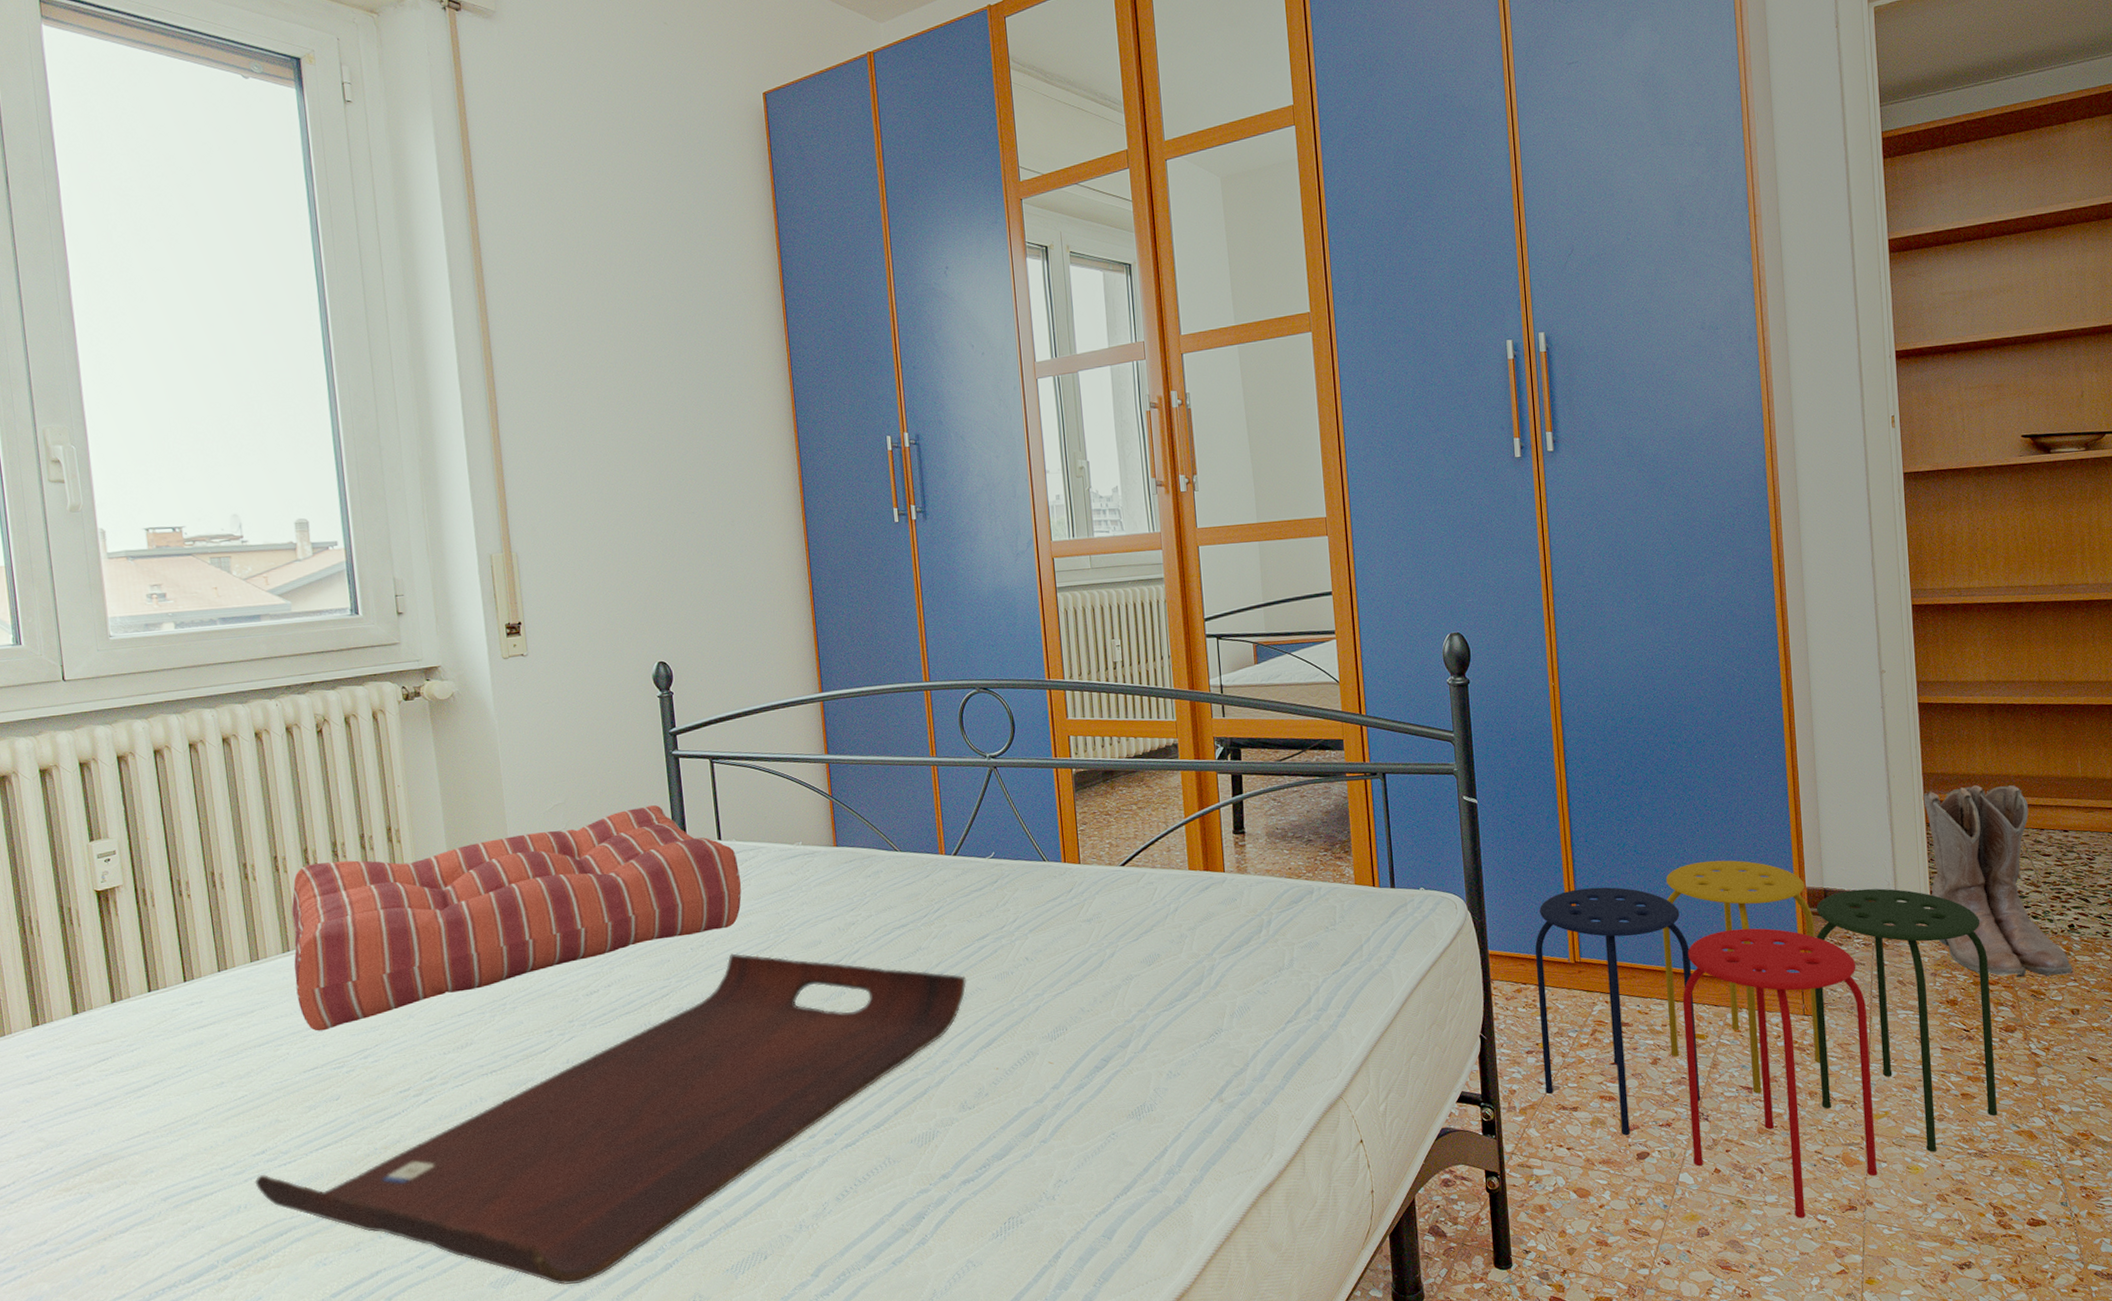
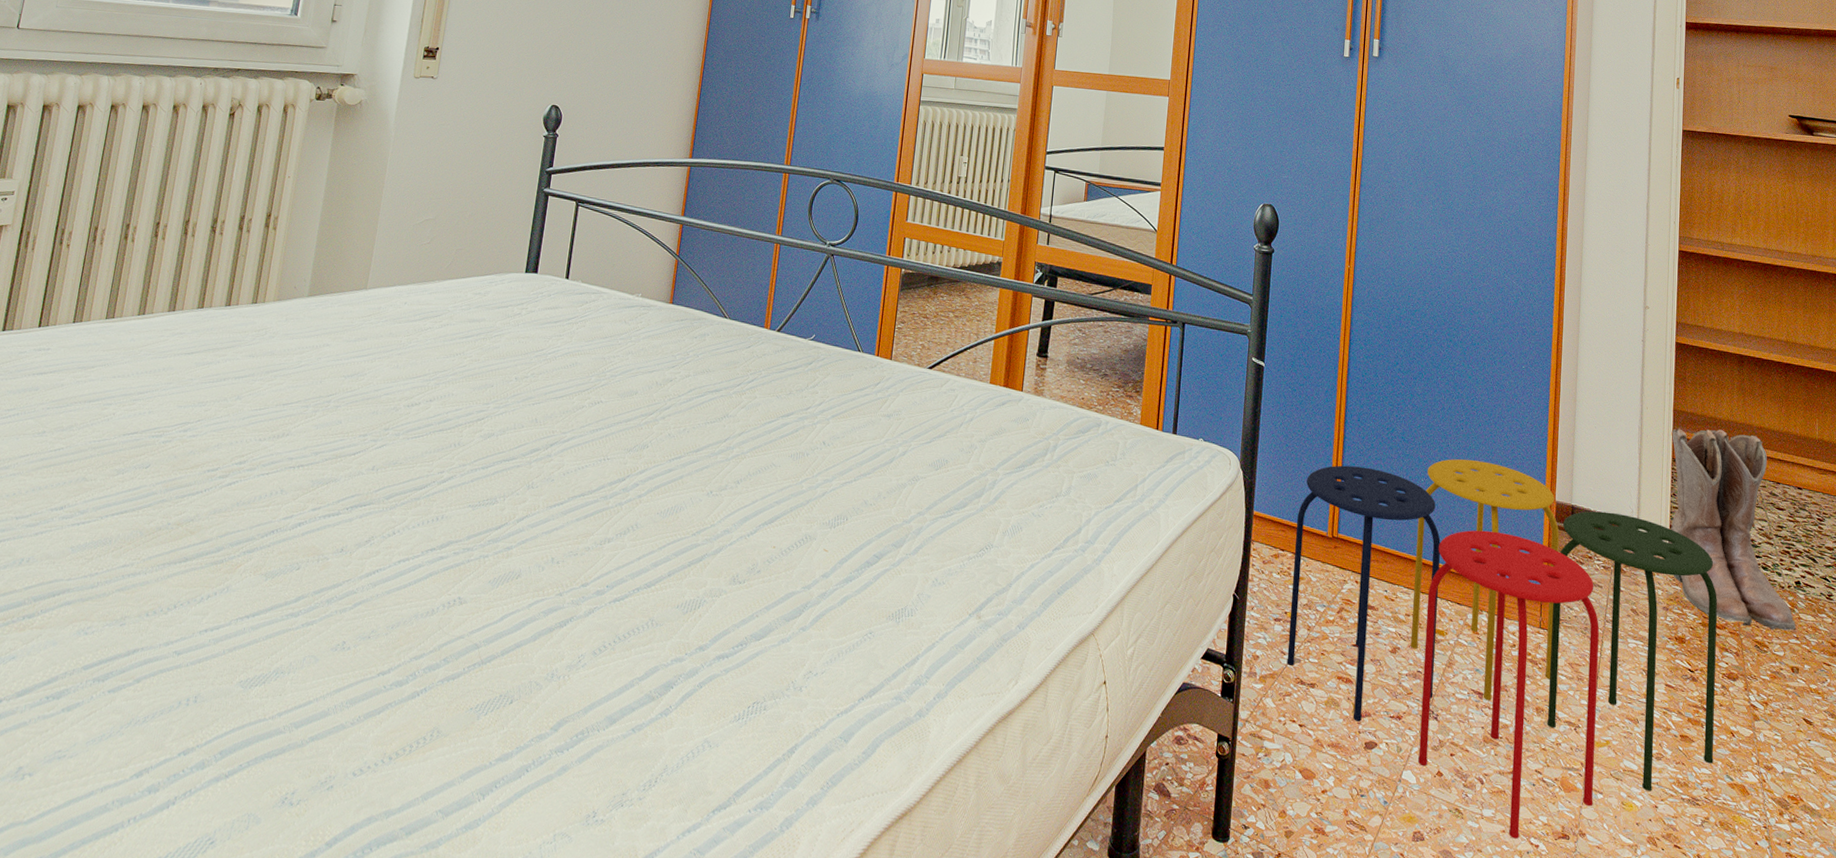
serving tray: present [255,953,967,1285] -> none [44,389,764,697]
seat cushion: present [292,805,742,1031] -> none [138,235,579,398]

